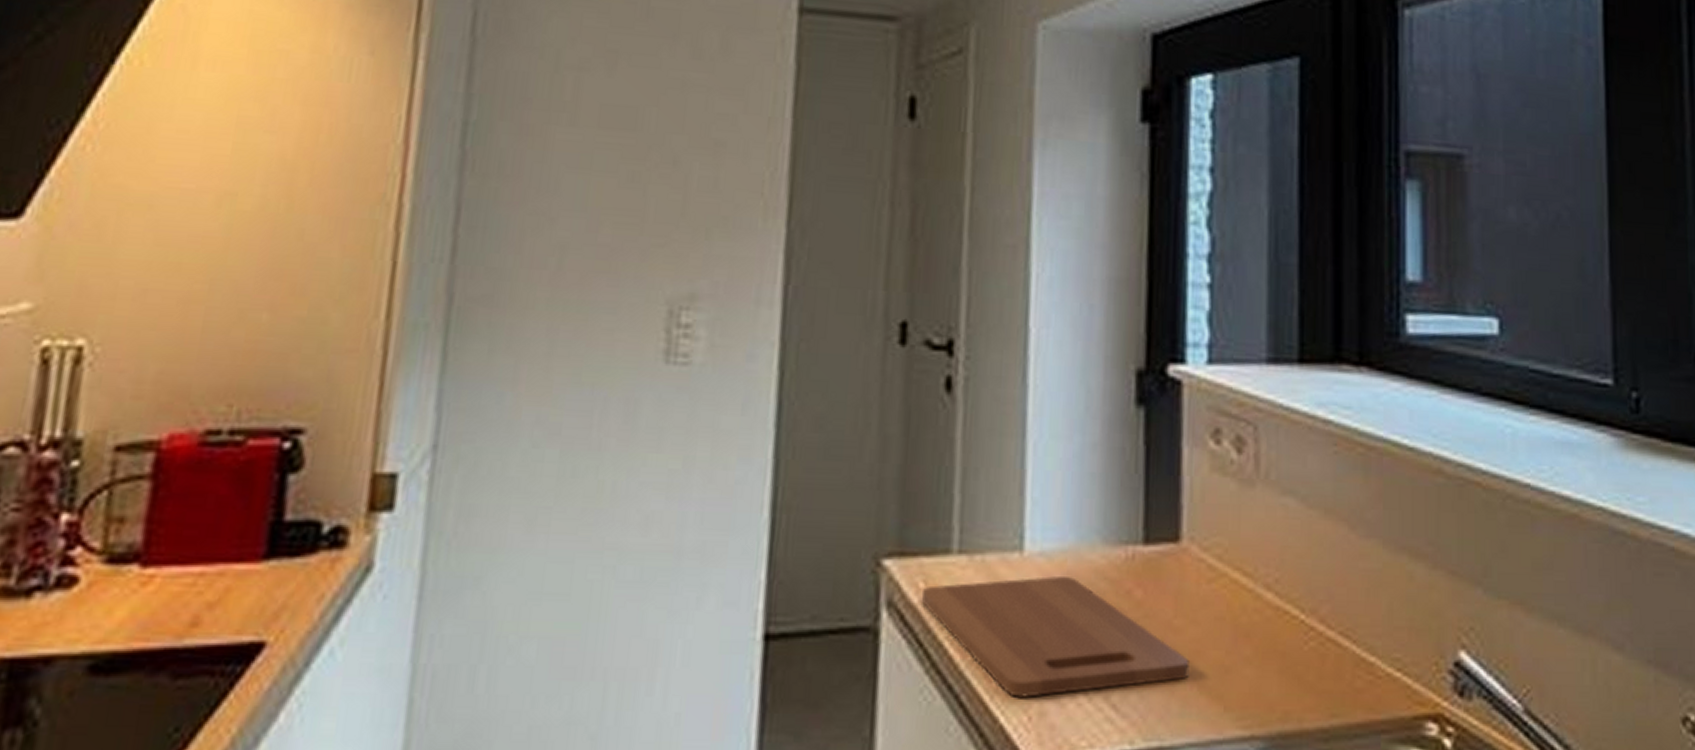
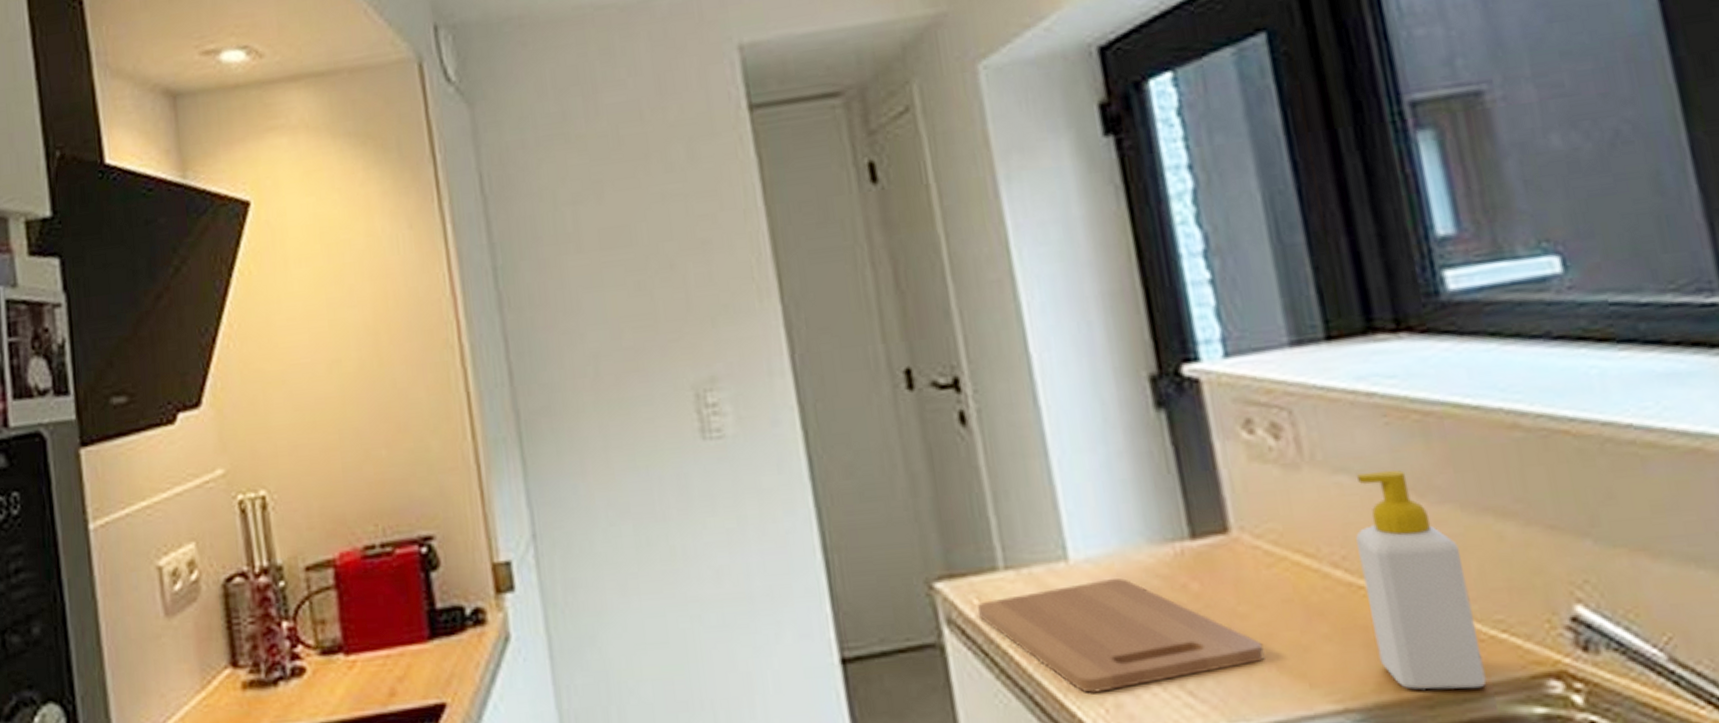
soap bottle: none [1289,498,1377,725] -> present [1356,469,1487,690]

